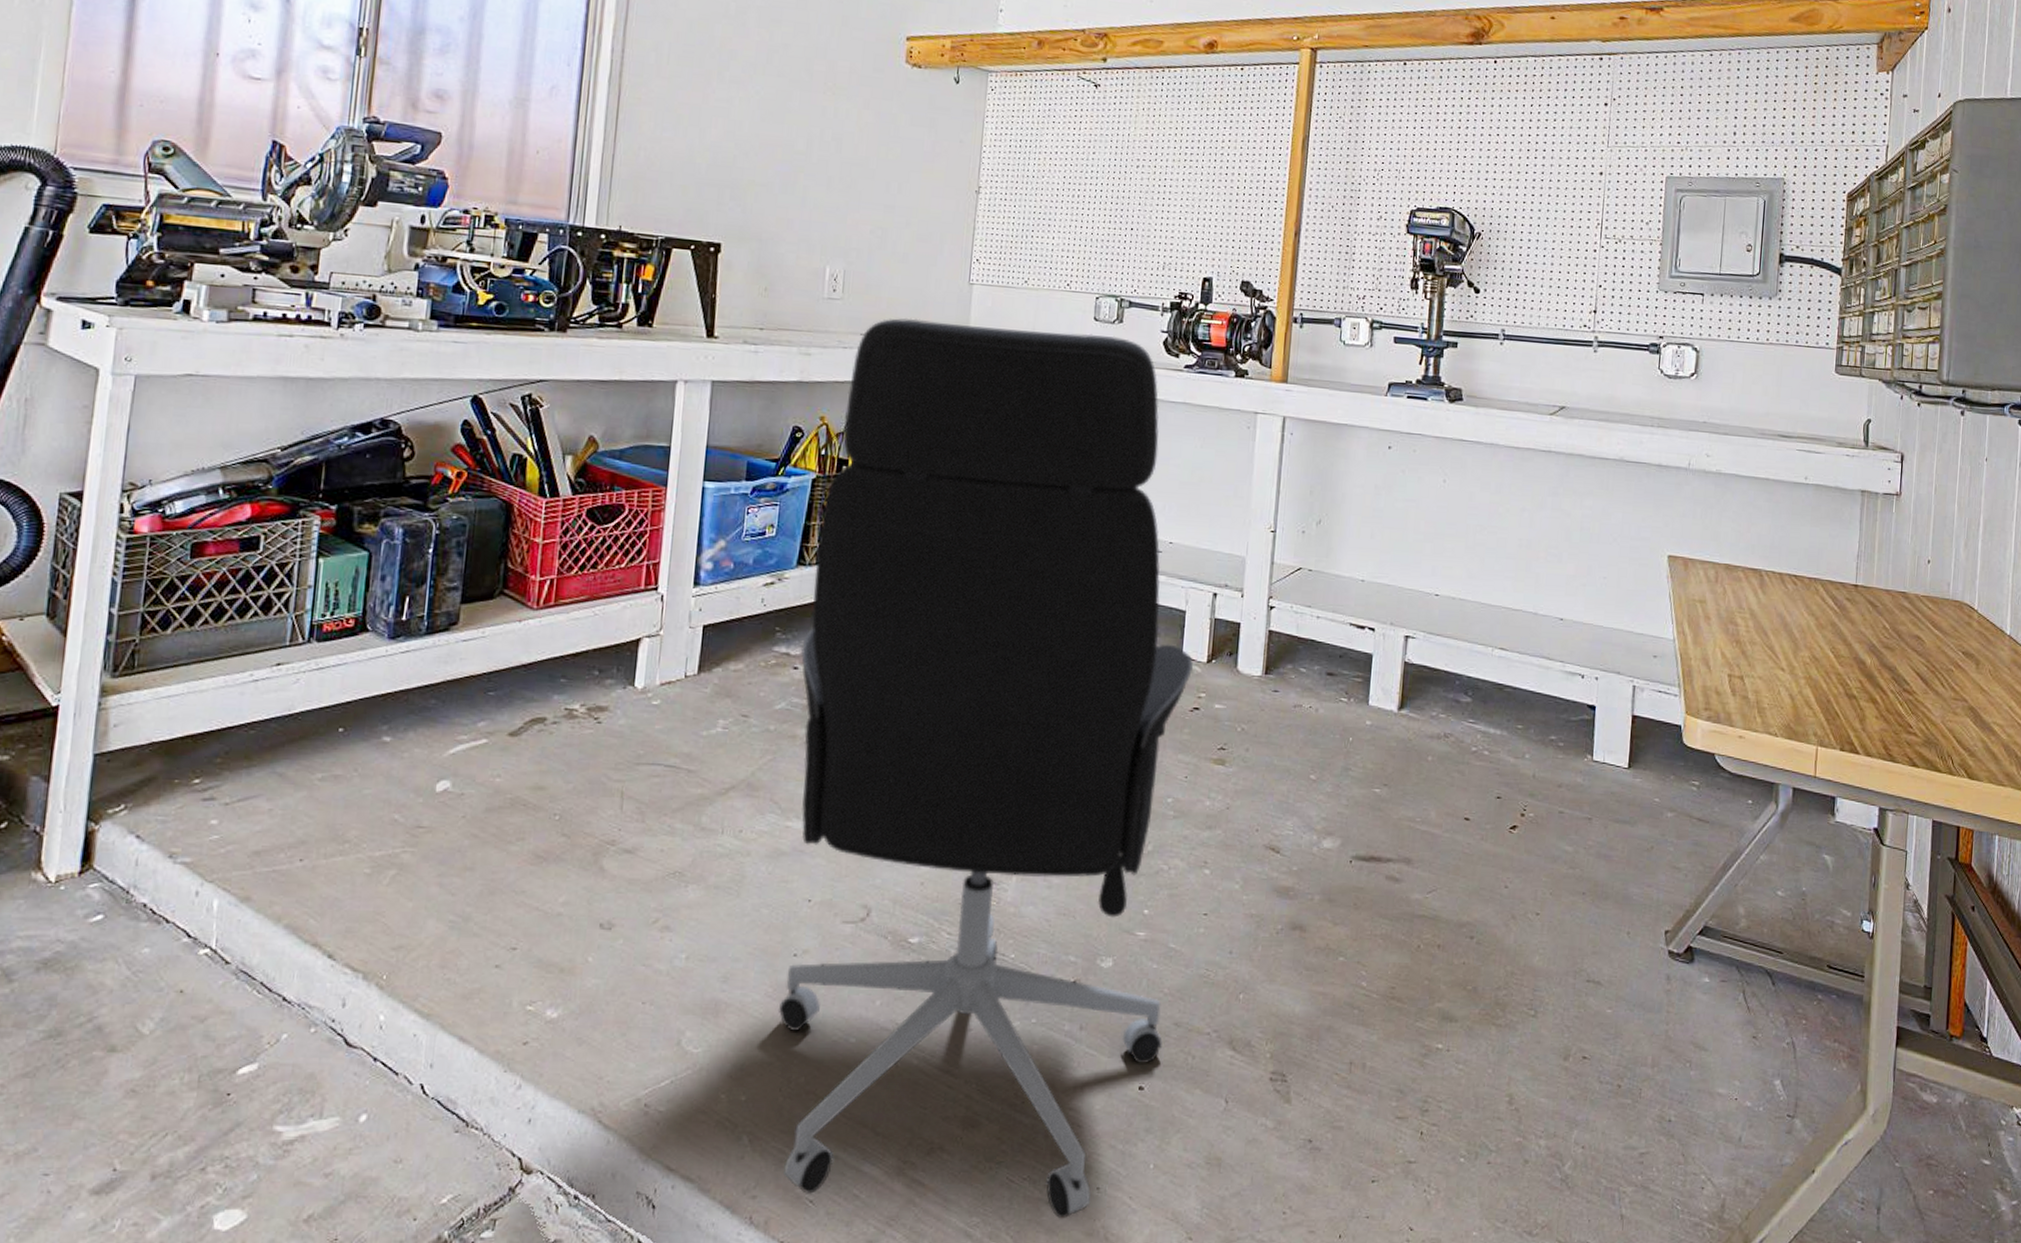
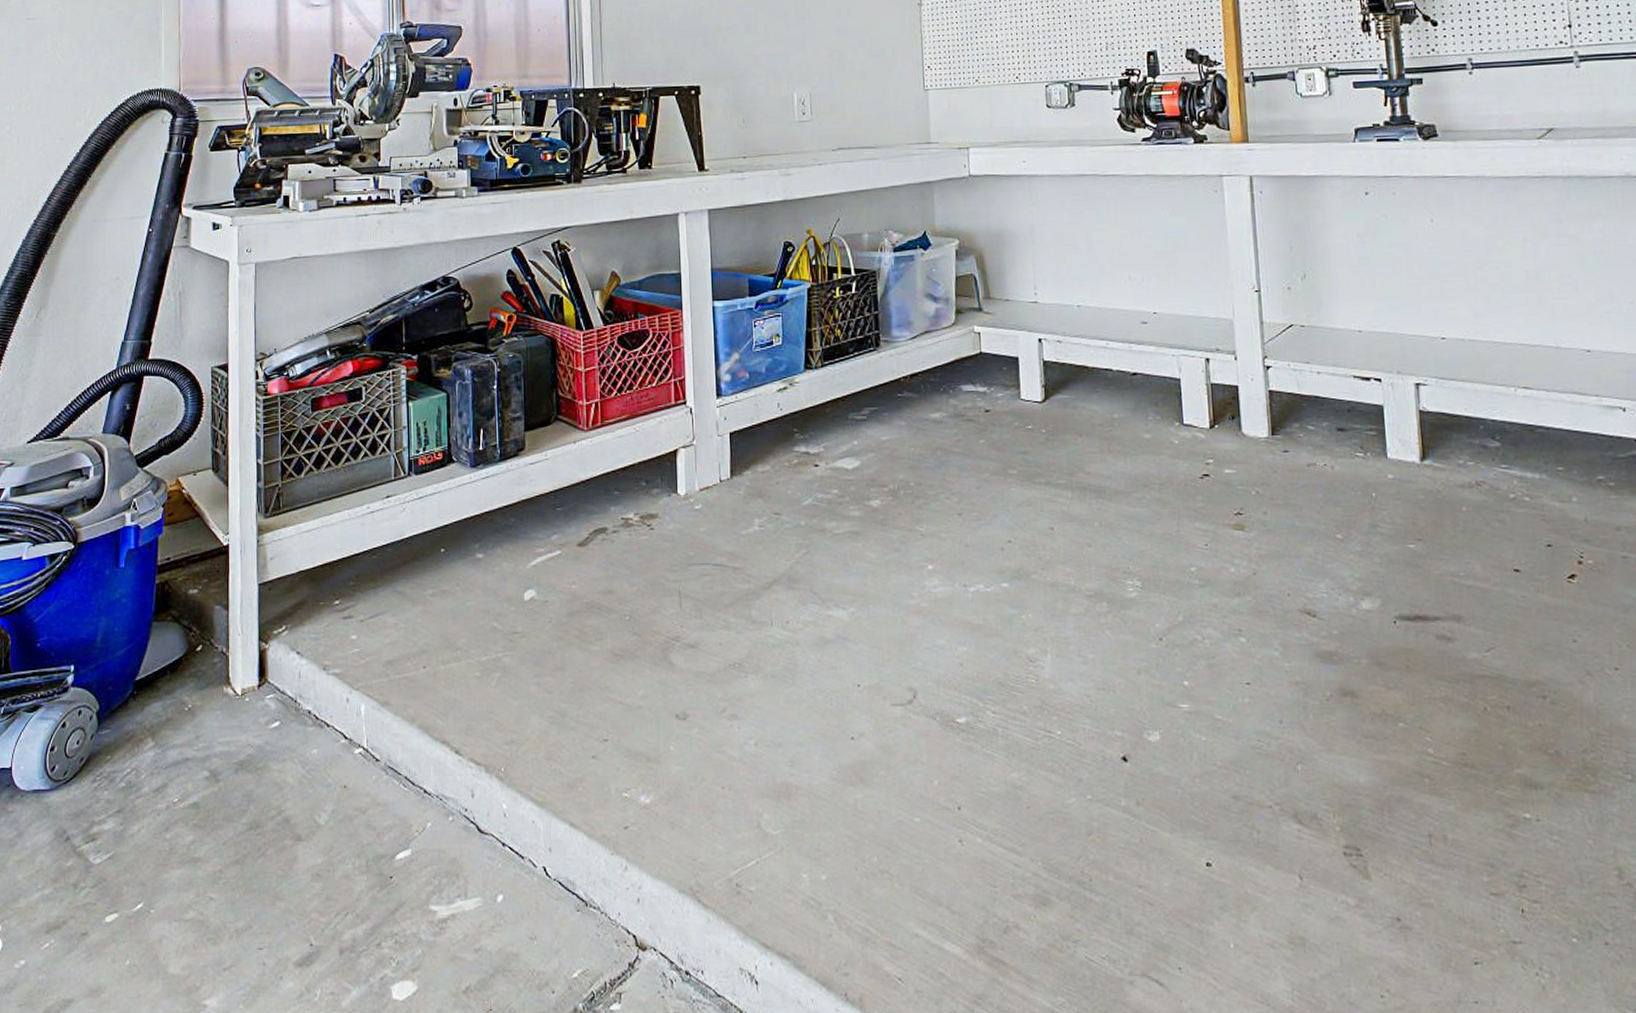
office chair: present [777,317,1193,1219] -> none [818,119,1225,1000]

